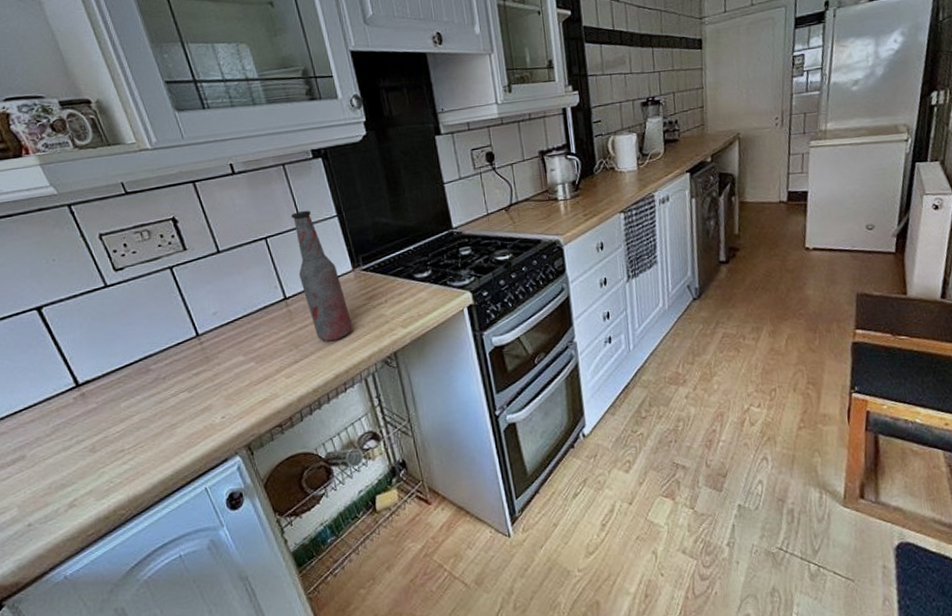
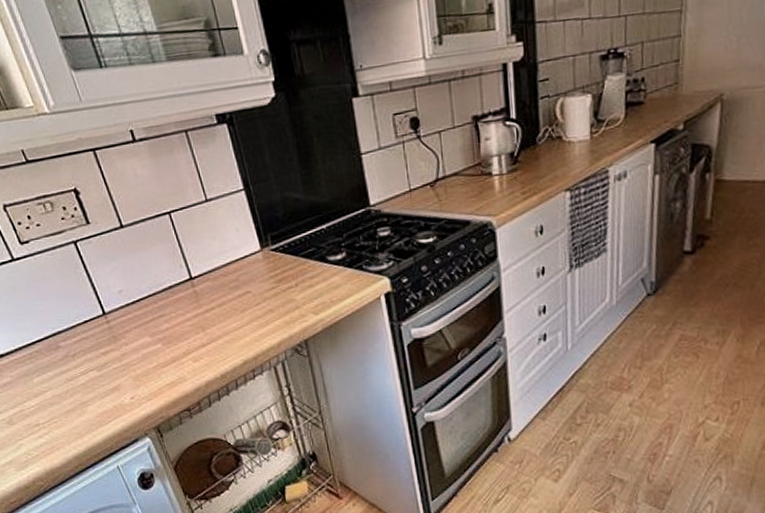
bottle: present [291,210,353,342] -> none [195,182,262,326]

